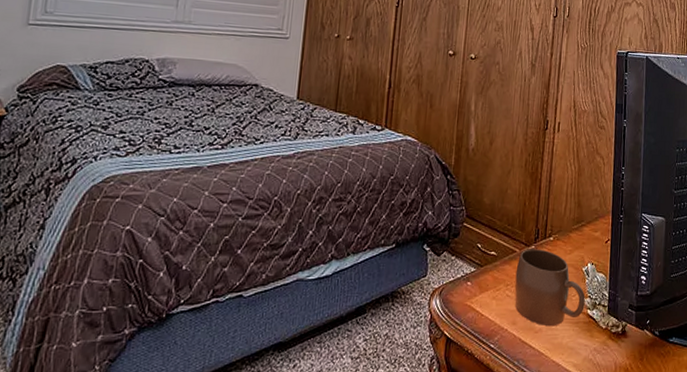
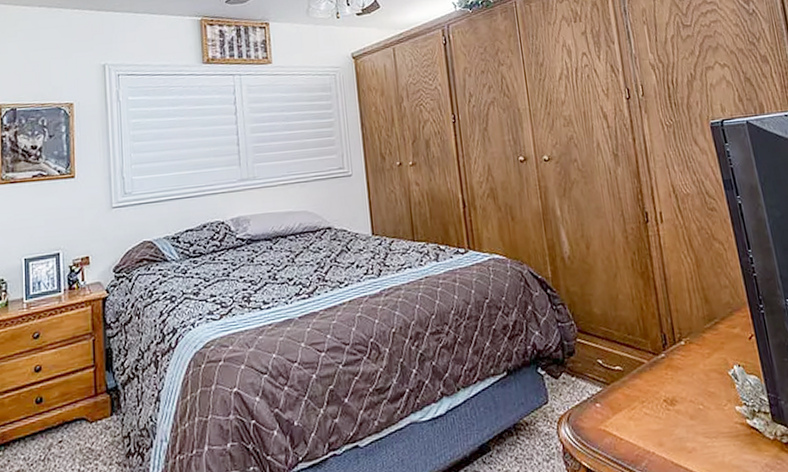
mug: present [514,249,585,327] -> none [648,356,742,444]

